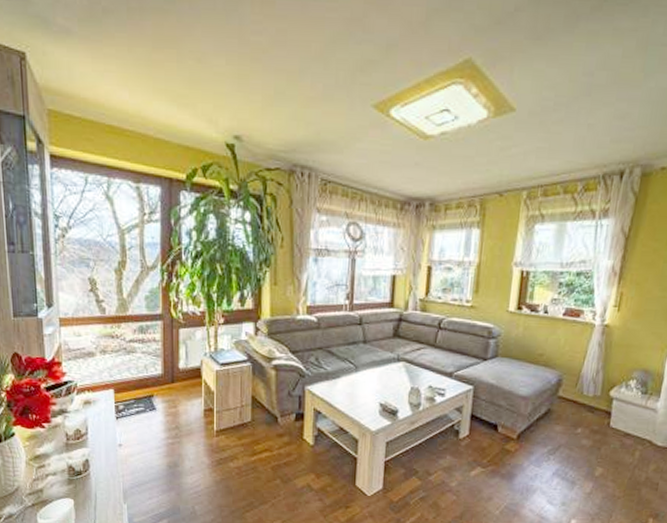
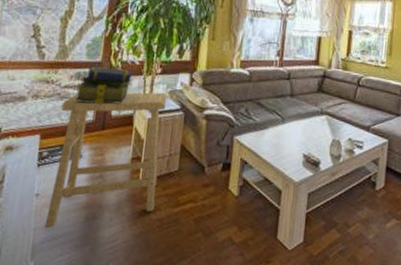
stool: none [129,344,233,475] -> present [44,92,167,228]
stack of books: none [140,320,195,358] -> present [73,67,132,104]

